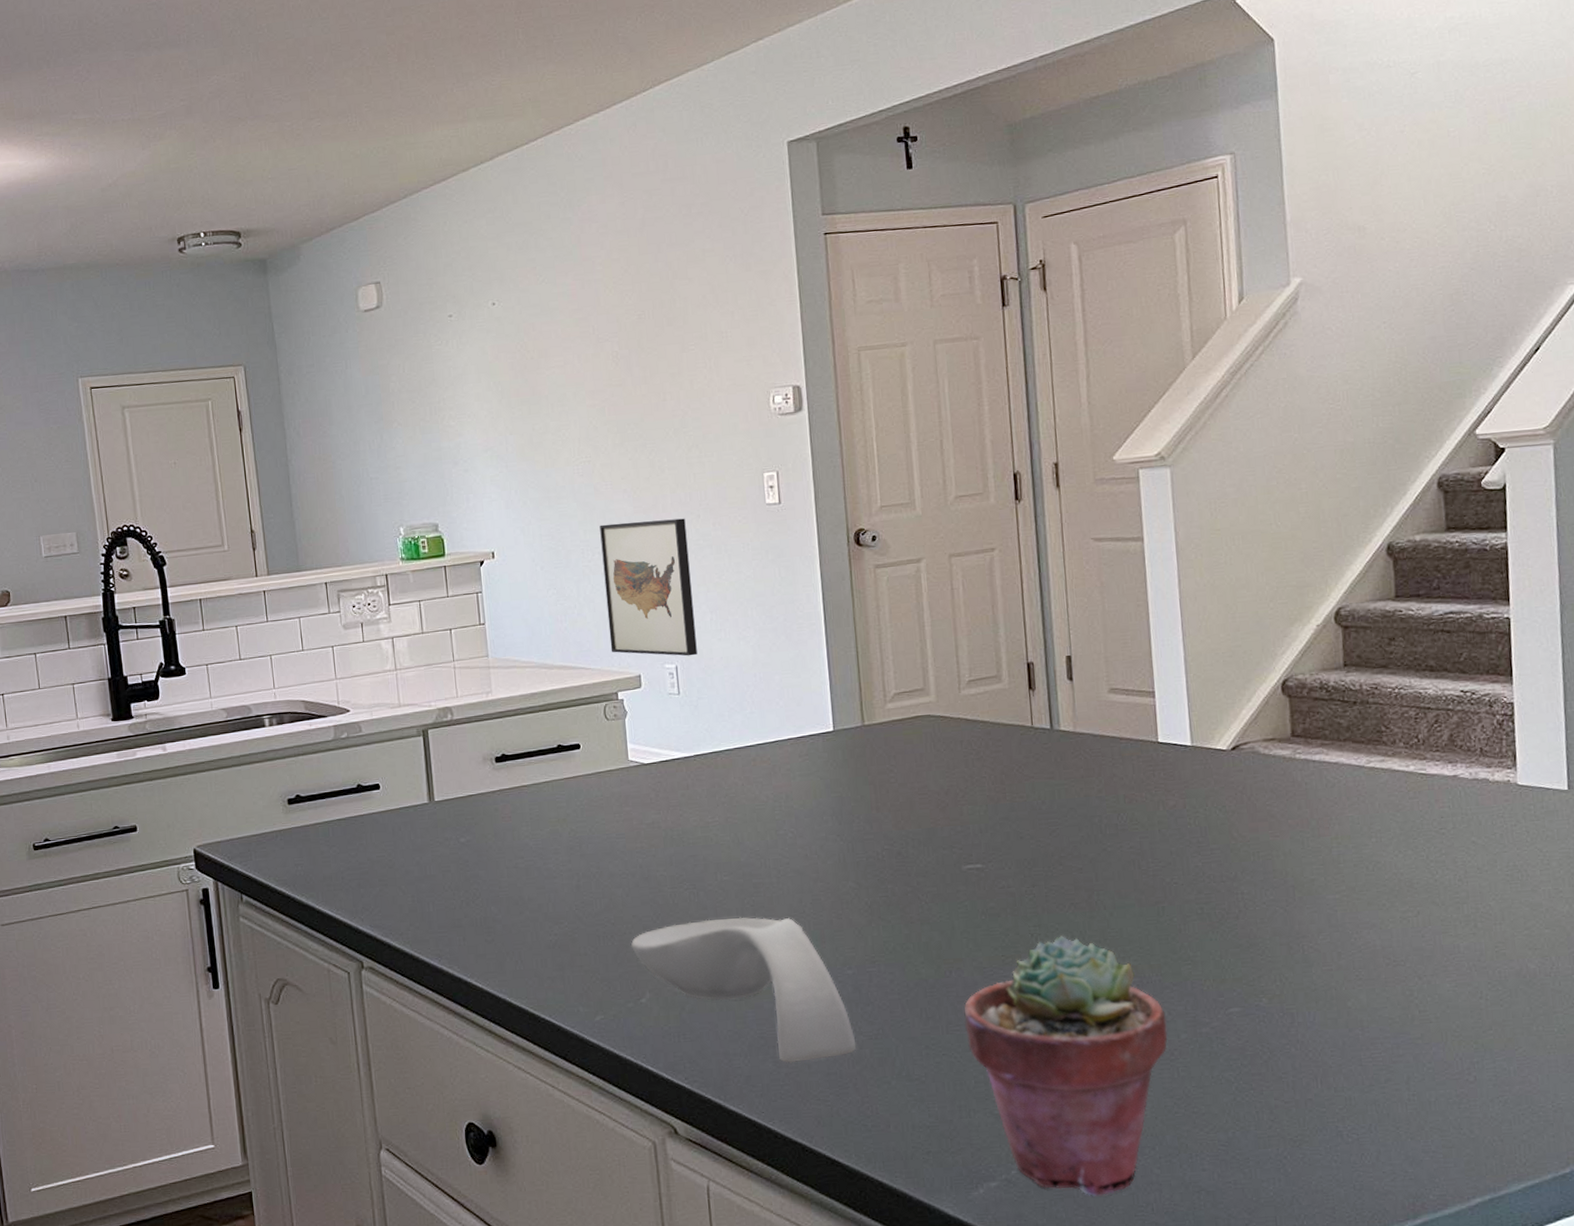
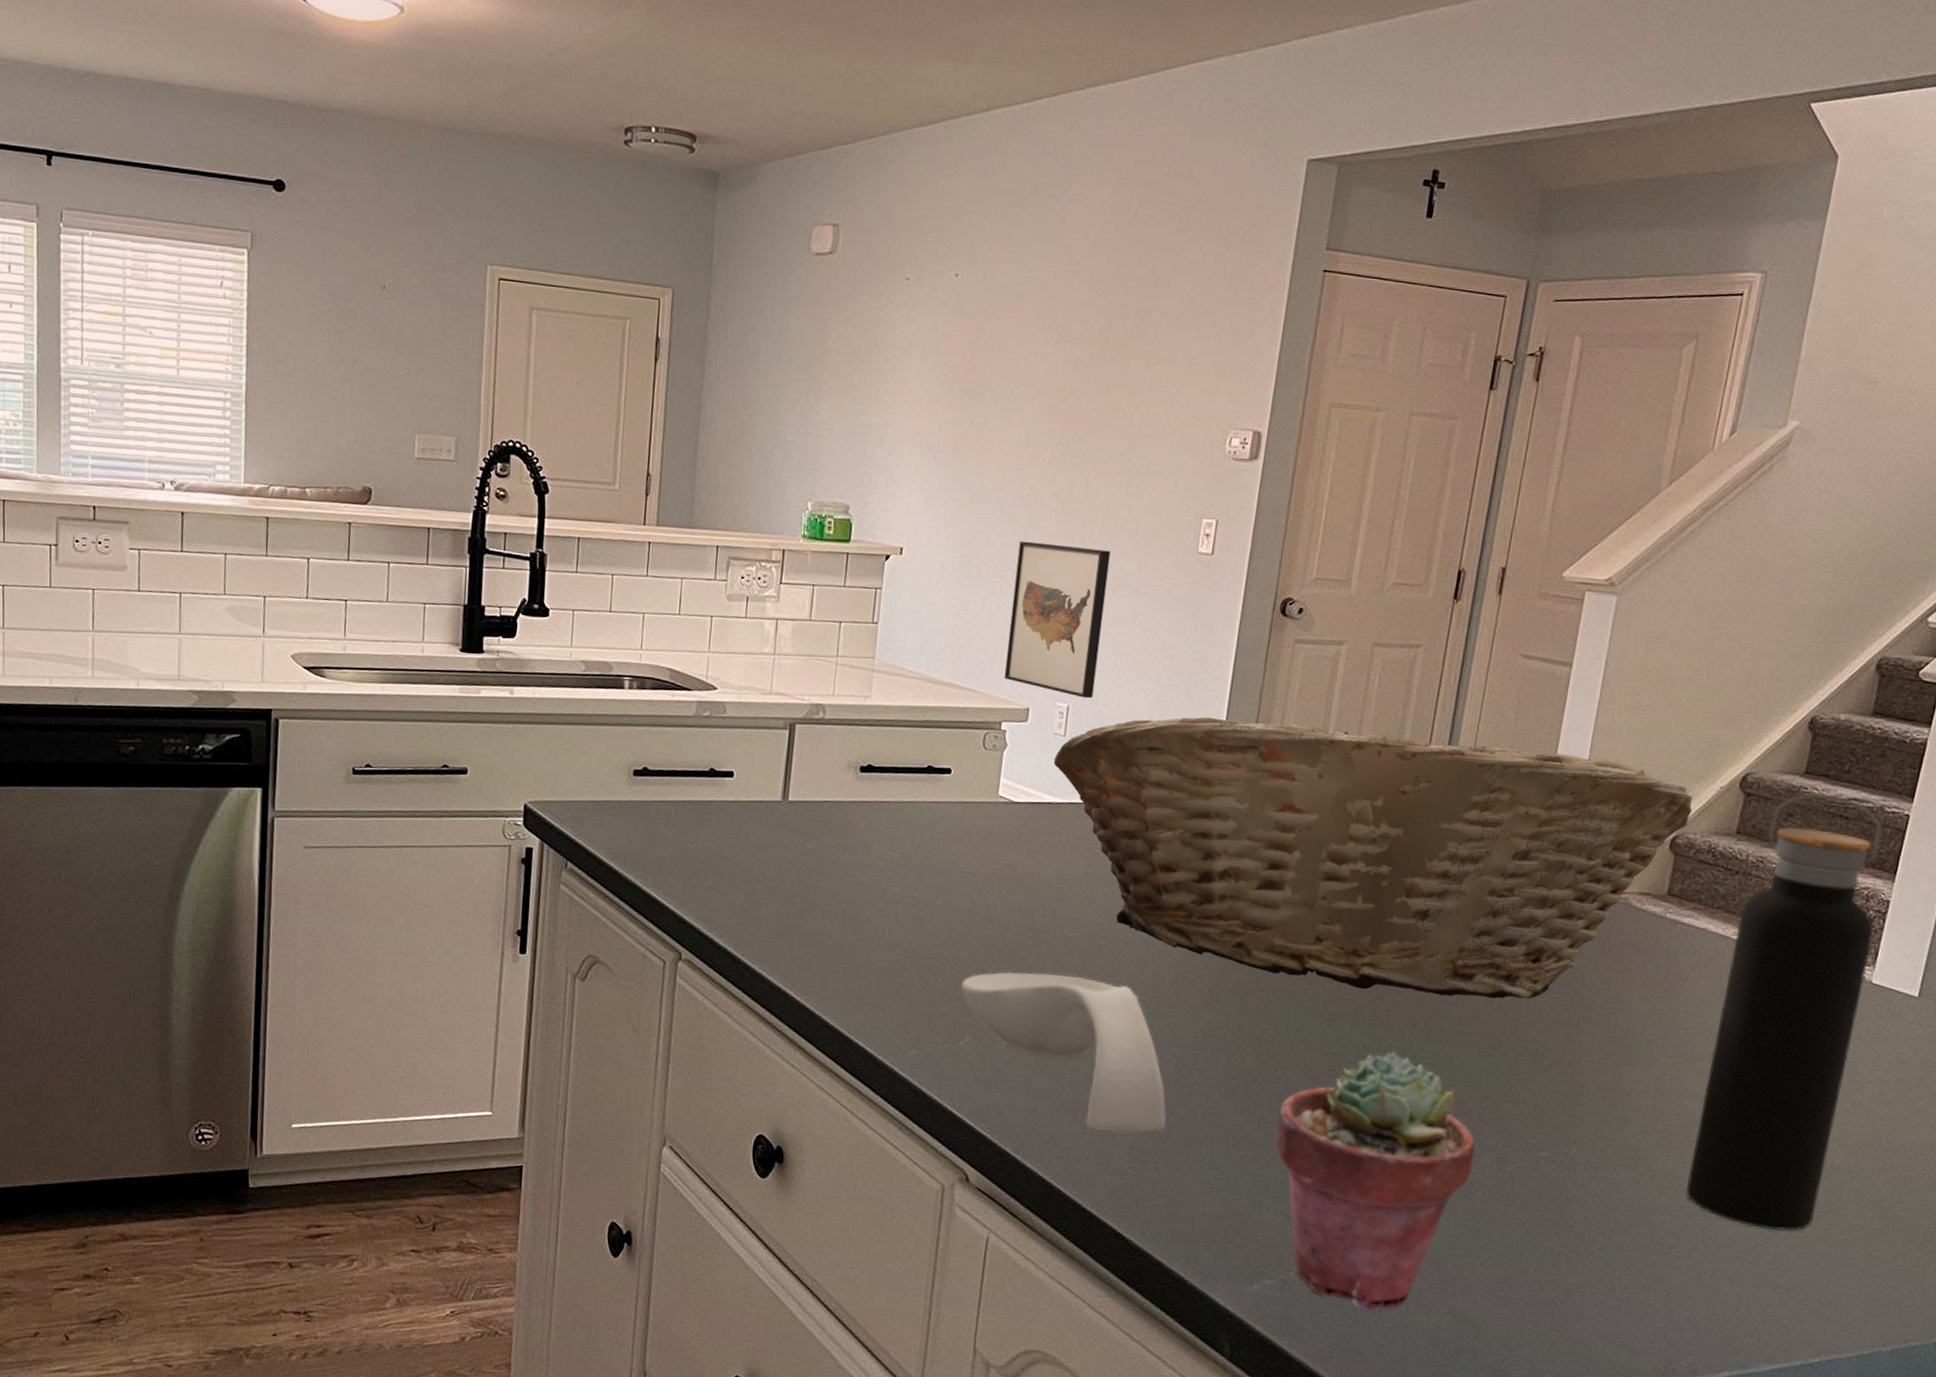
fruit basket: none [673,618,1295,881] -> present [1053,717,1693,1000]
water bottle: none [1368,612,1525,1047] -> present [1686,793,1883,1231]

